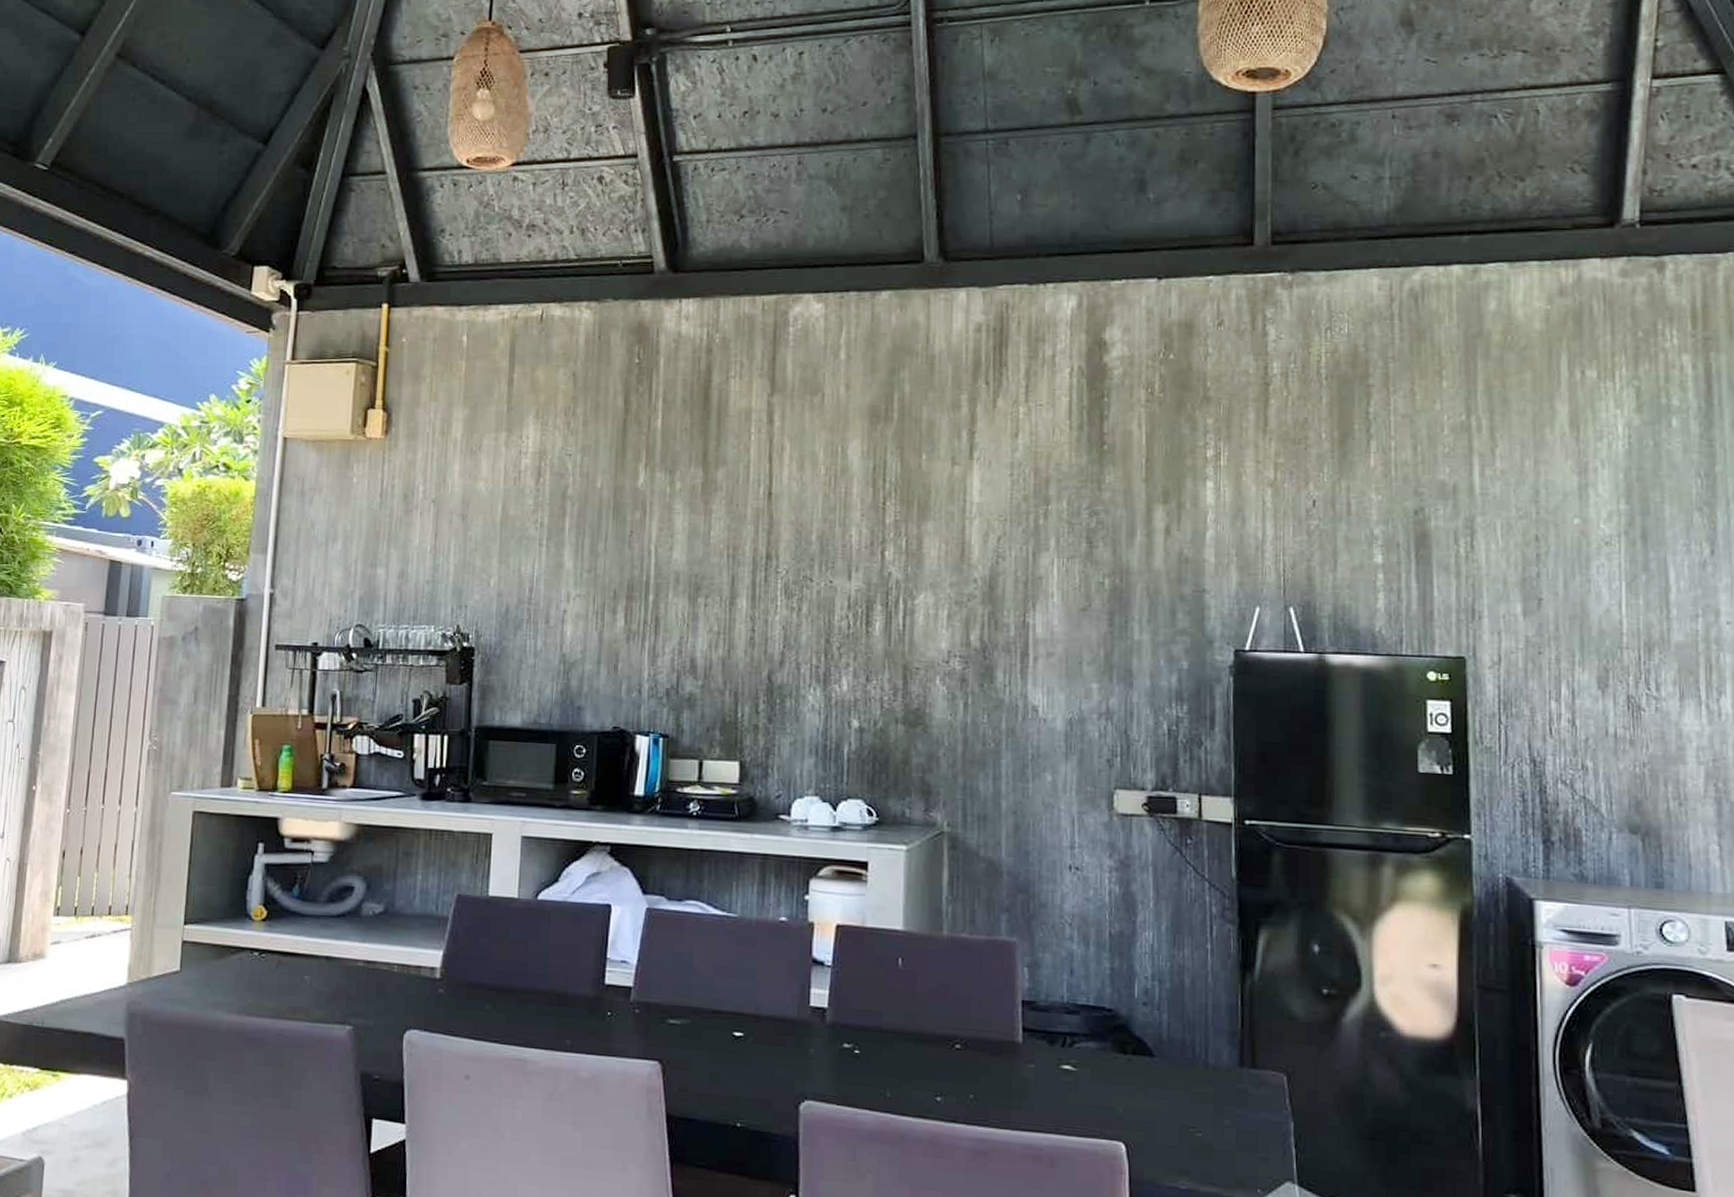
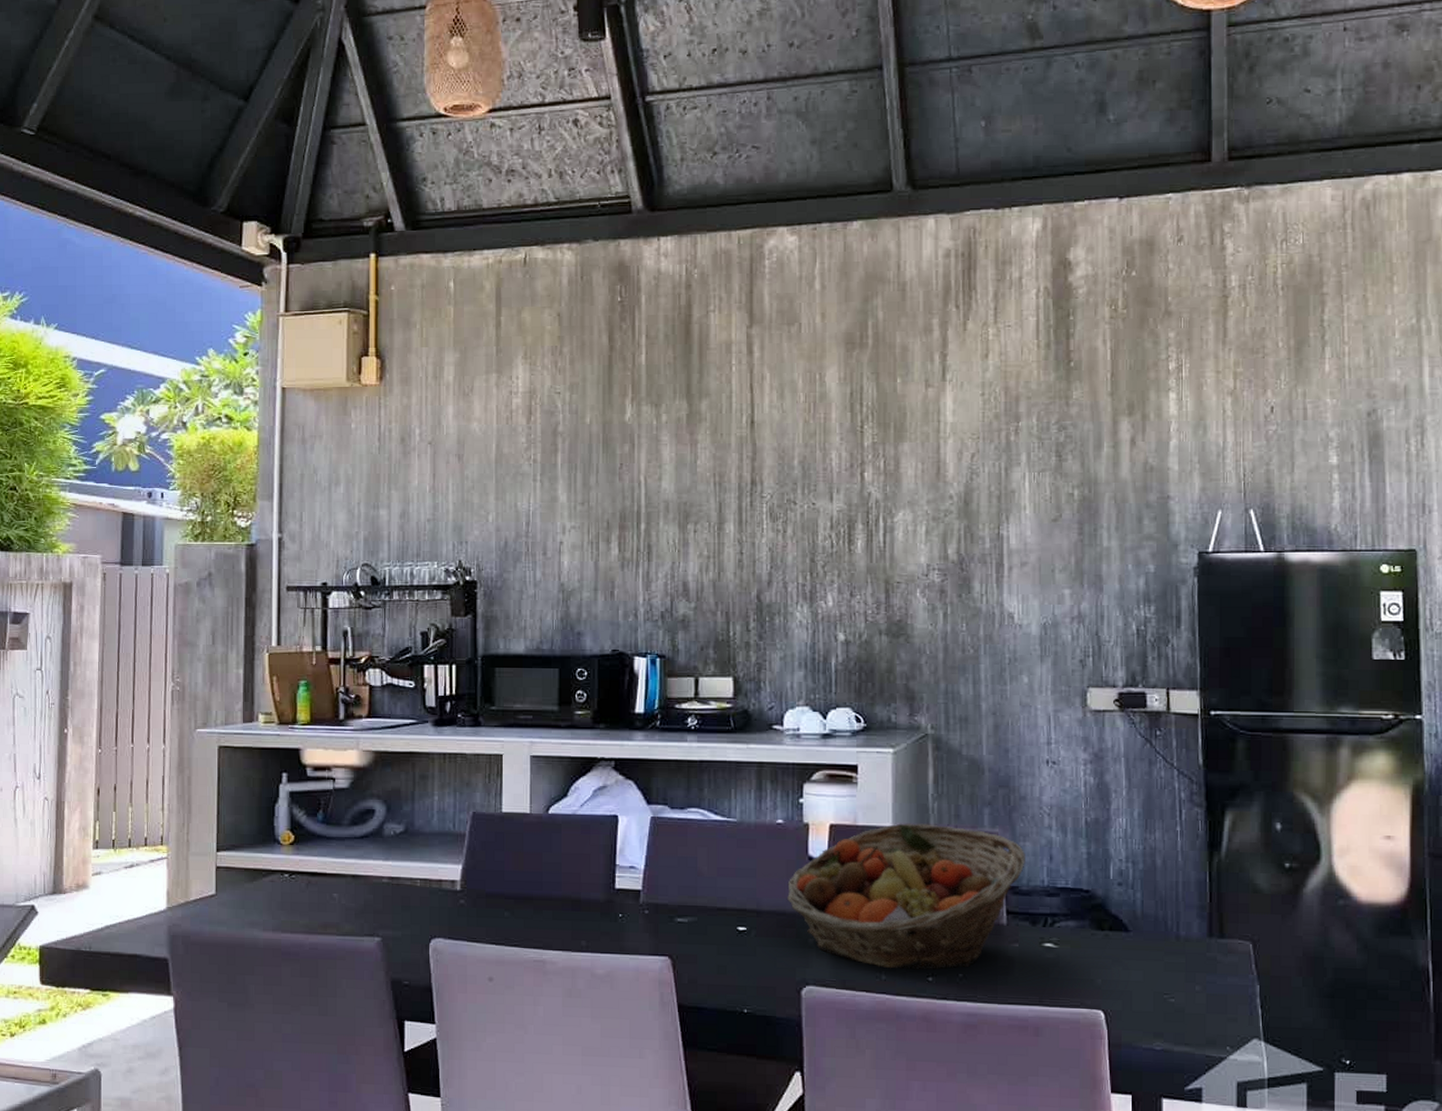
fruit basket: none [788,926,1044,1090] -> present [787,823,1025,971]

